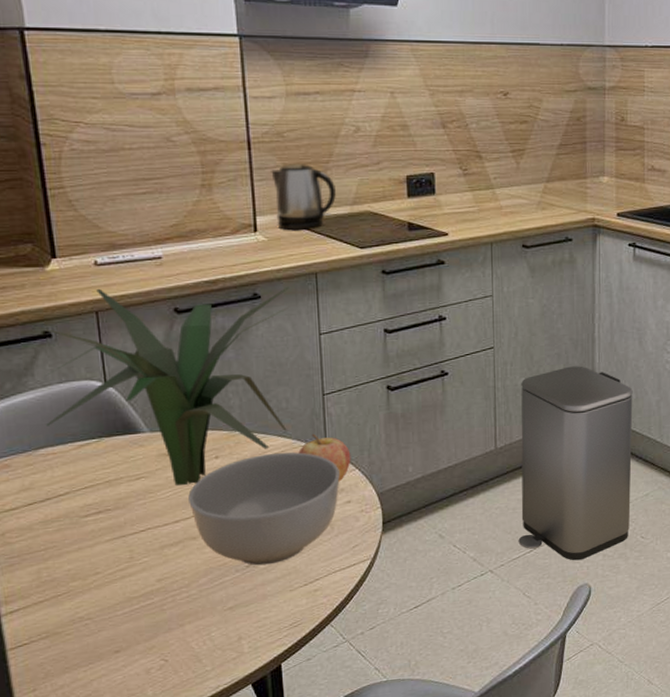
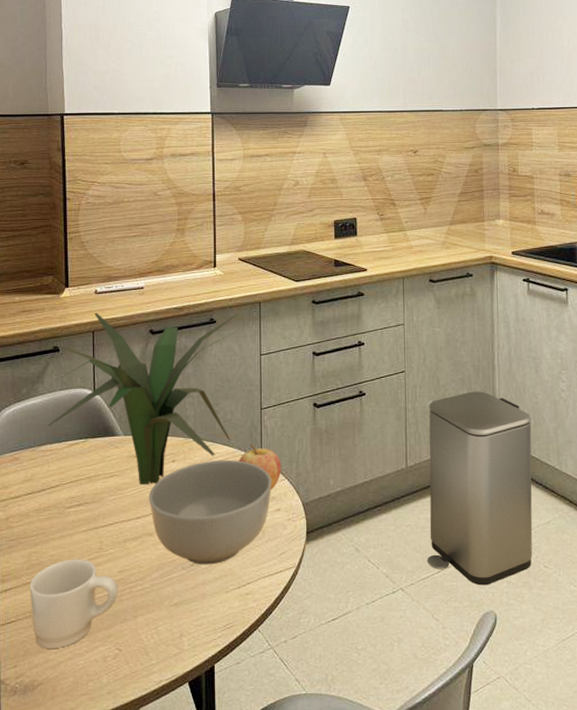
mug: none [42,570,159,668] -> present [29,559,119,648]
kettle: present [271,164,336,230] -> none [229,212,278,266]

